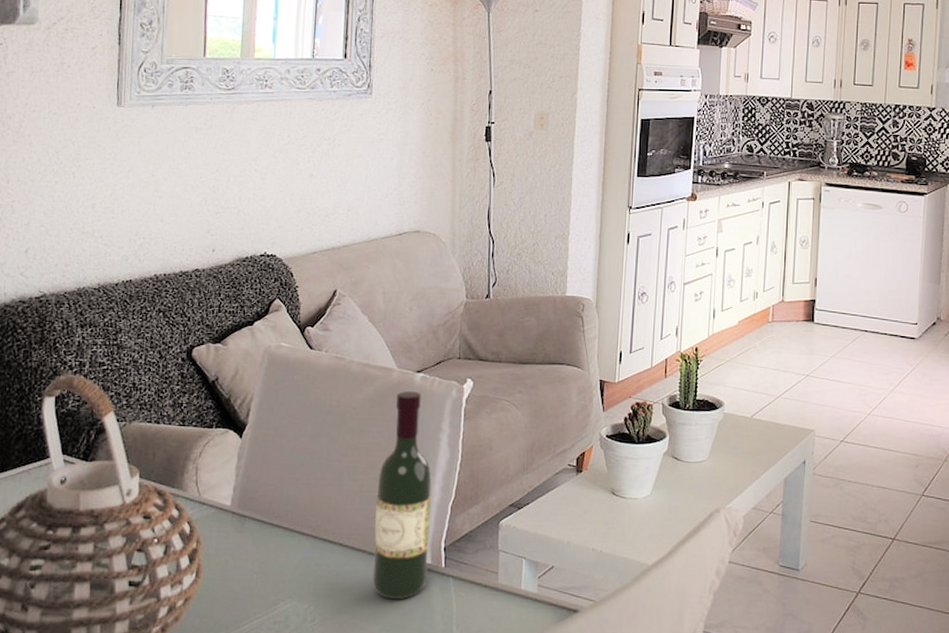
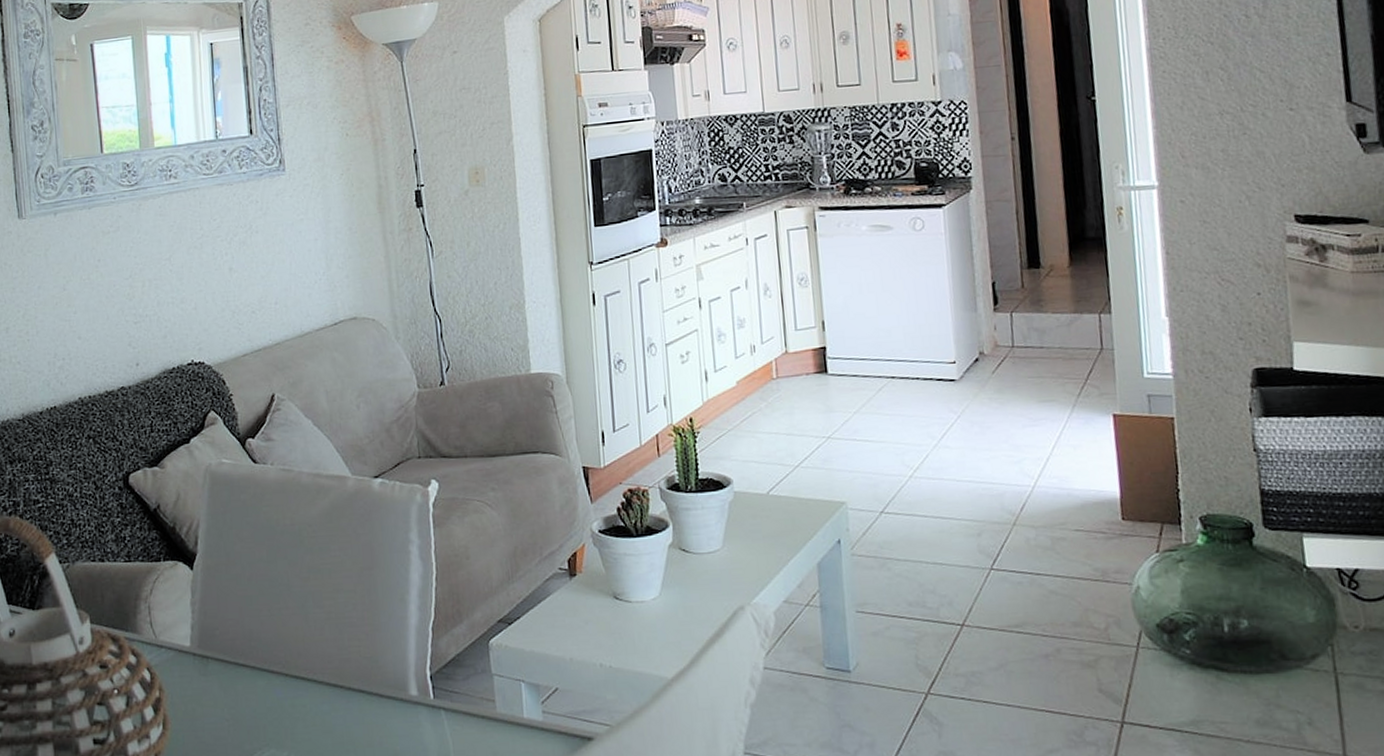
wine bottle: present [372,391,432,599] -> none [346,500,416,739]

